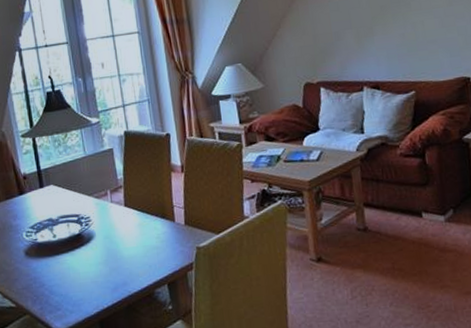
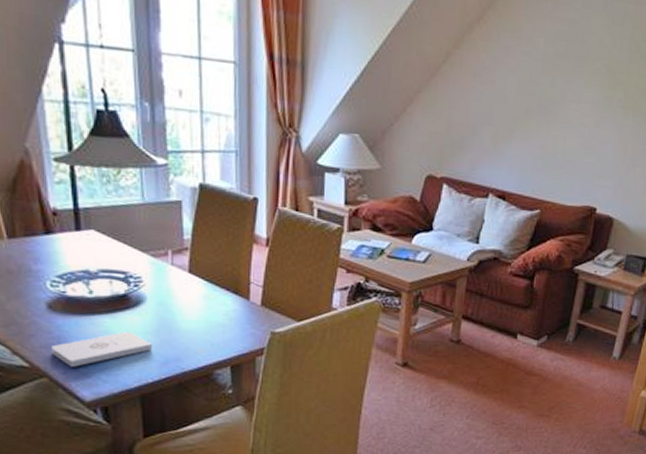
notepad: none [29,265,104,302] -> present [50,332,152,367]

